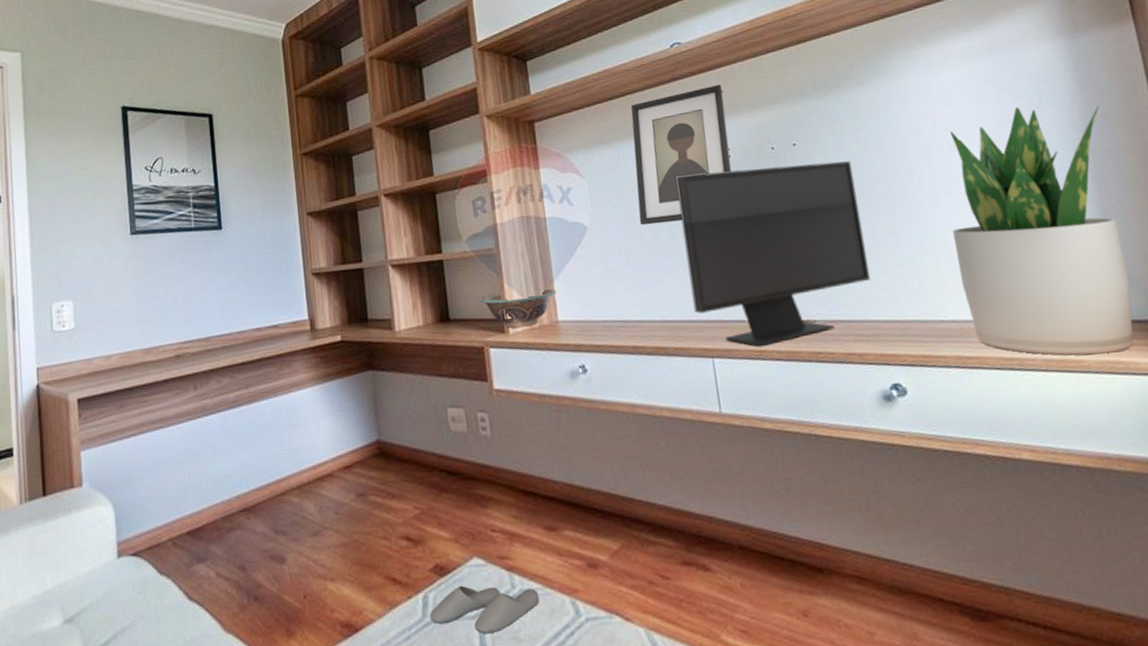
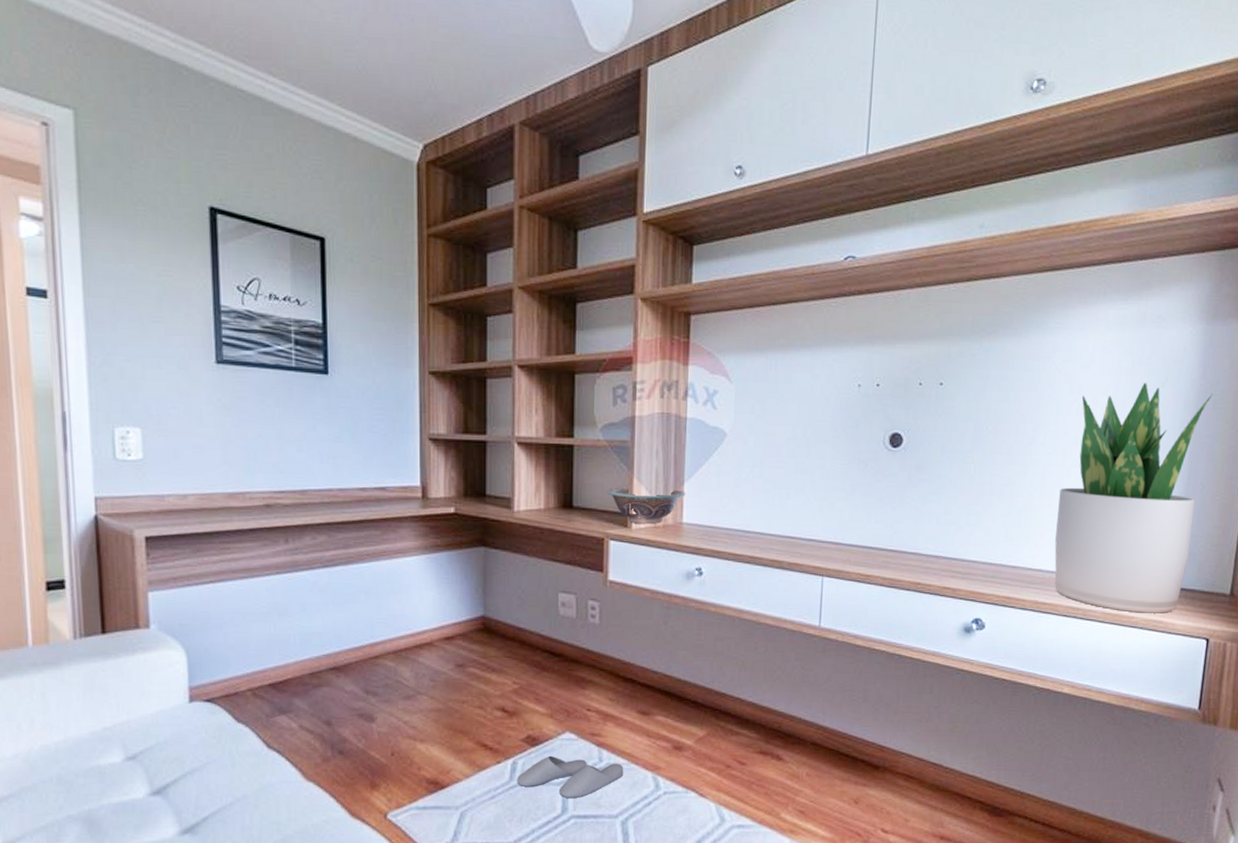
picture frame: present [631,84,731,226] -> none [779,308,887,442]
computer monitor: present [675,161,871,347] -> none [814,396,989,572]

